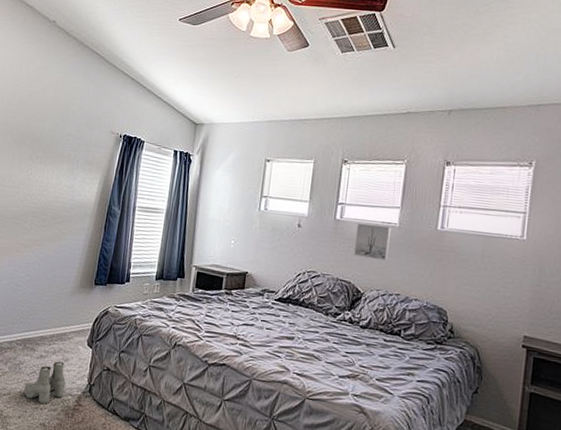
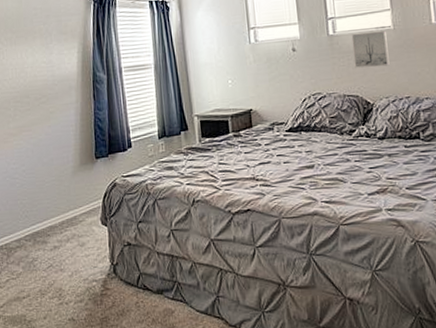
boots: present [23,361,66,404] -> none [43,248,88,298]

